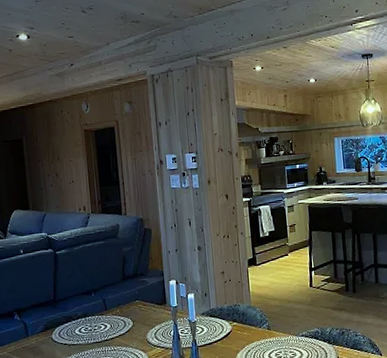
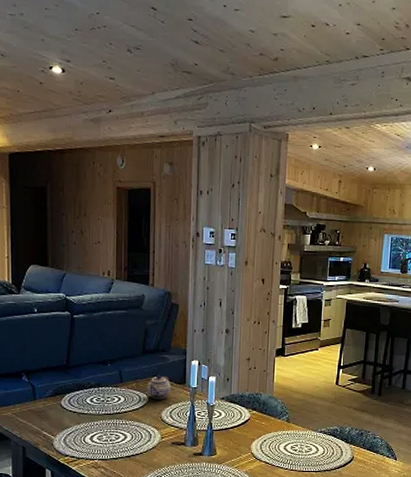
teapot: none [130,298,153,323] -> present [147,374,171,399]

